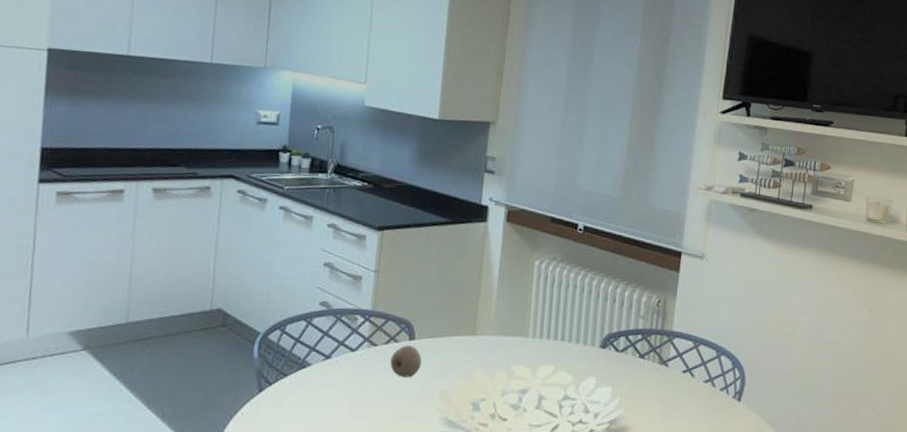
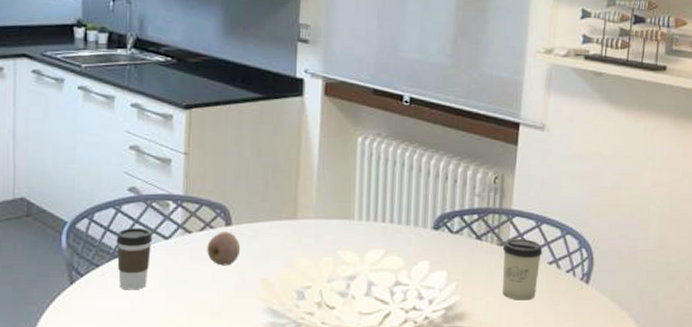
coffee cup: none [304,340,340,399] -> present [116,228,153,290]
cup: none [662,358,700,416] -> present [502,239,543,300]

